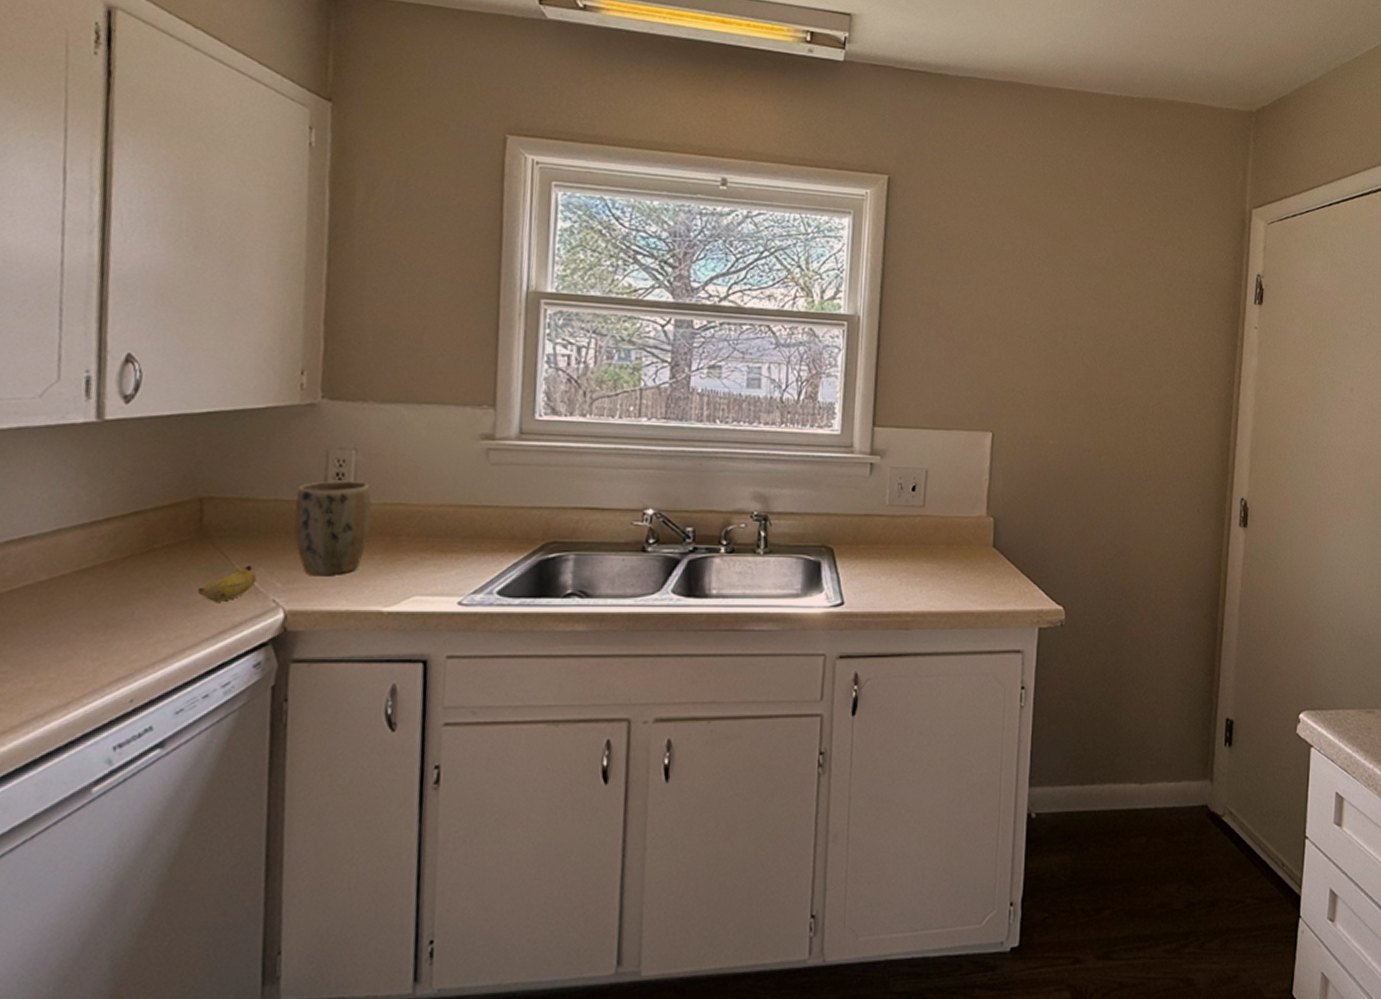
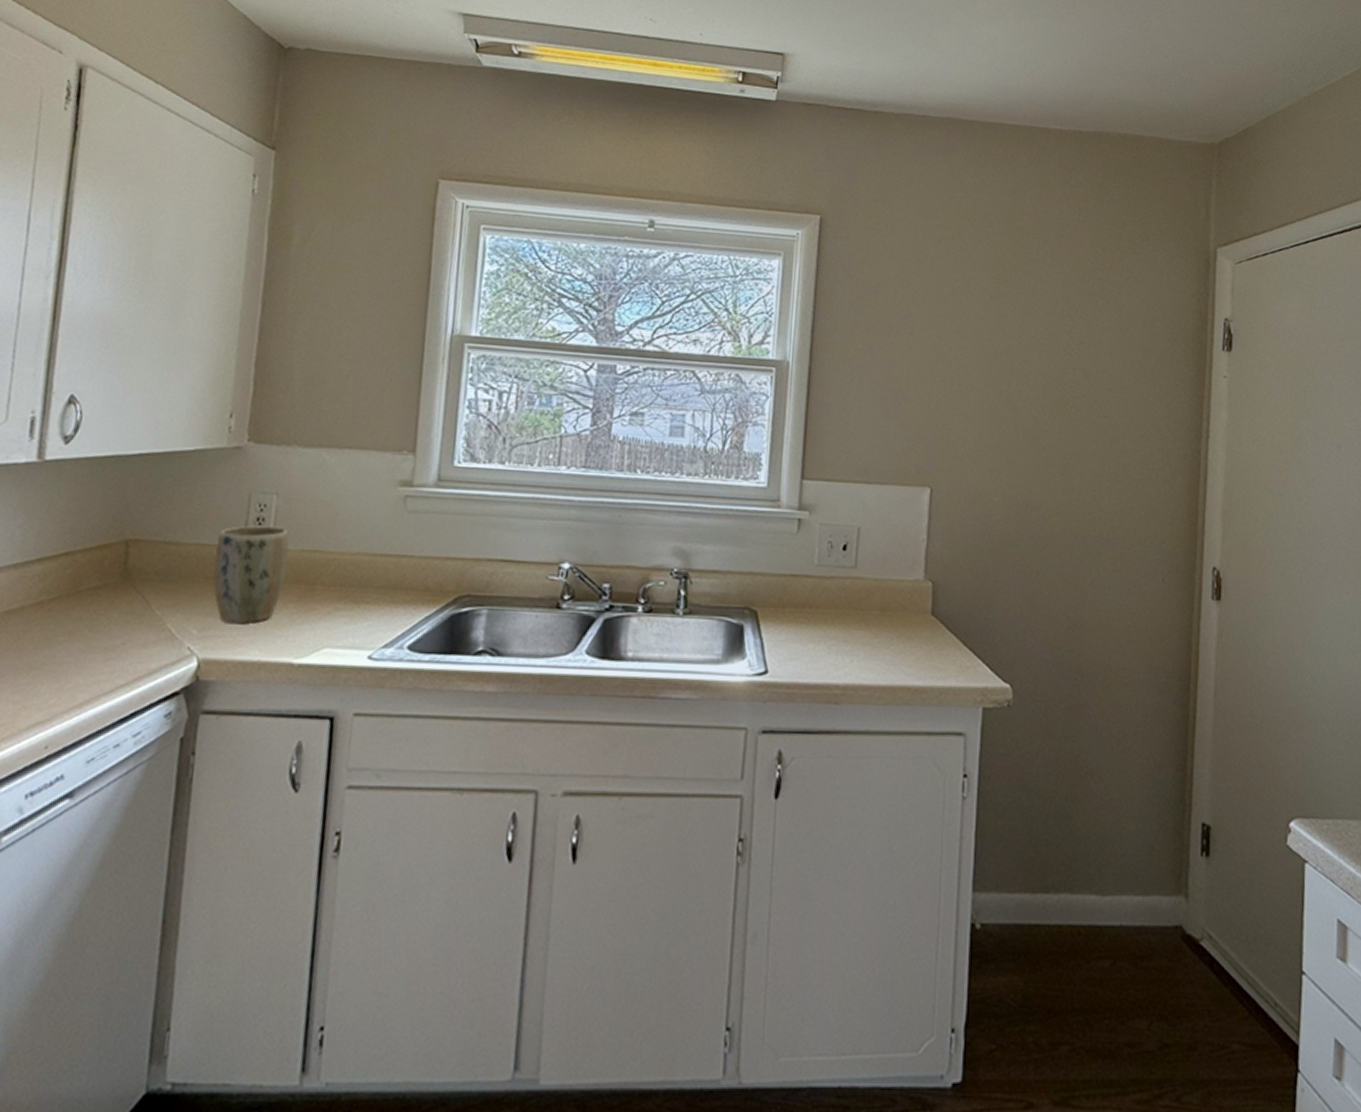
banana: present [198,566,257,602] -> none [117,611,174,647]

